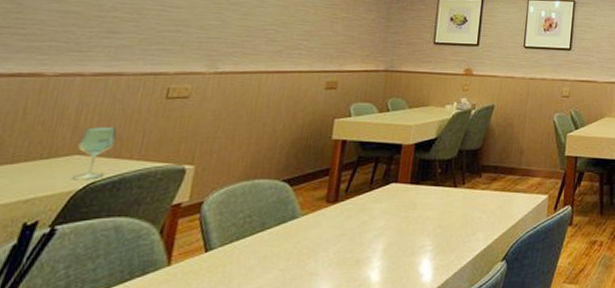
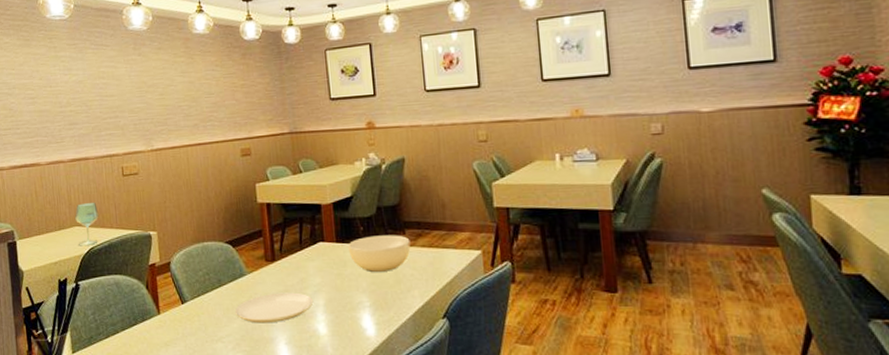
plate: none [273,236,372,273] -> present [234,292,314,324]
bowl: none [421,178,485,215] -> present [348,235,411,272]

